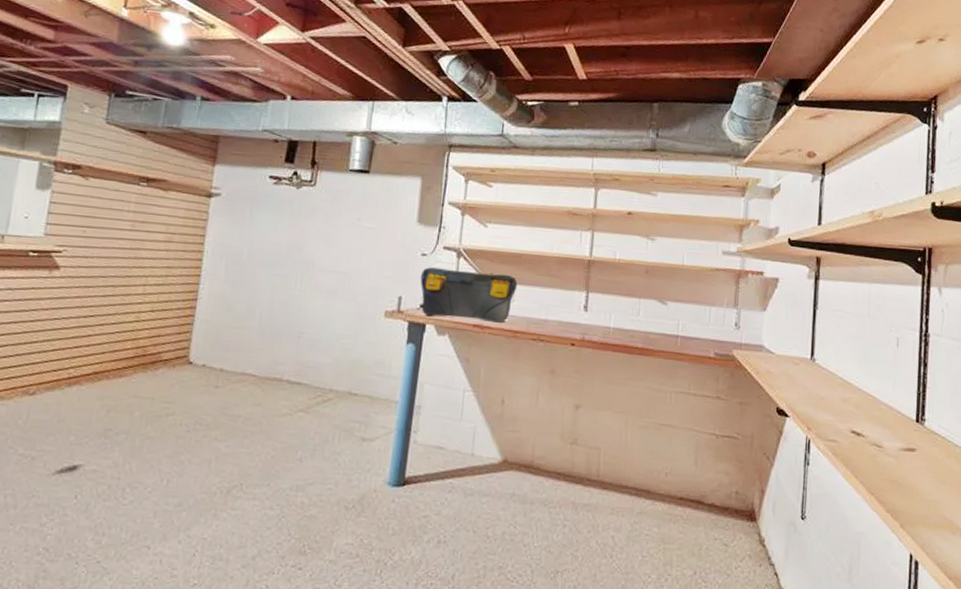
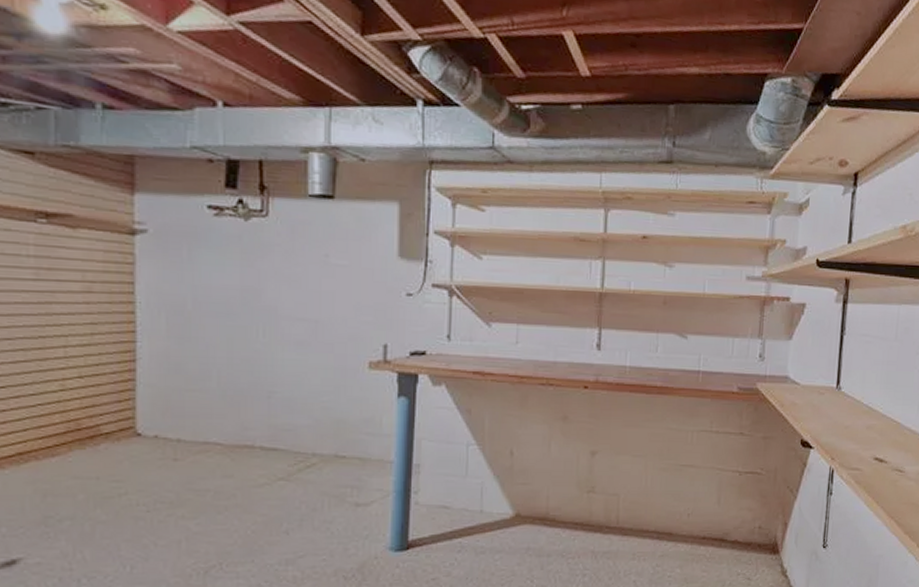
toolbox: present [420,267,518,323] -> none [407,309,521,368]

